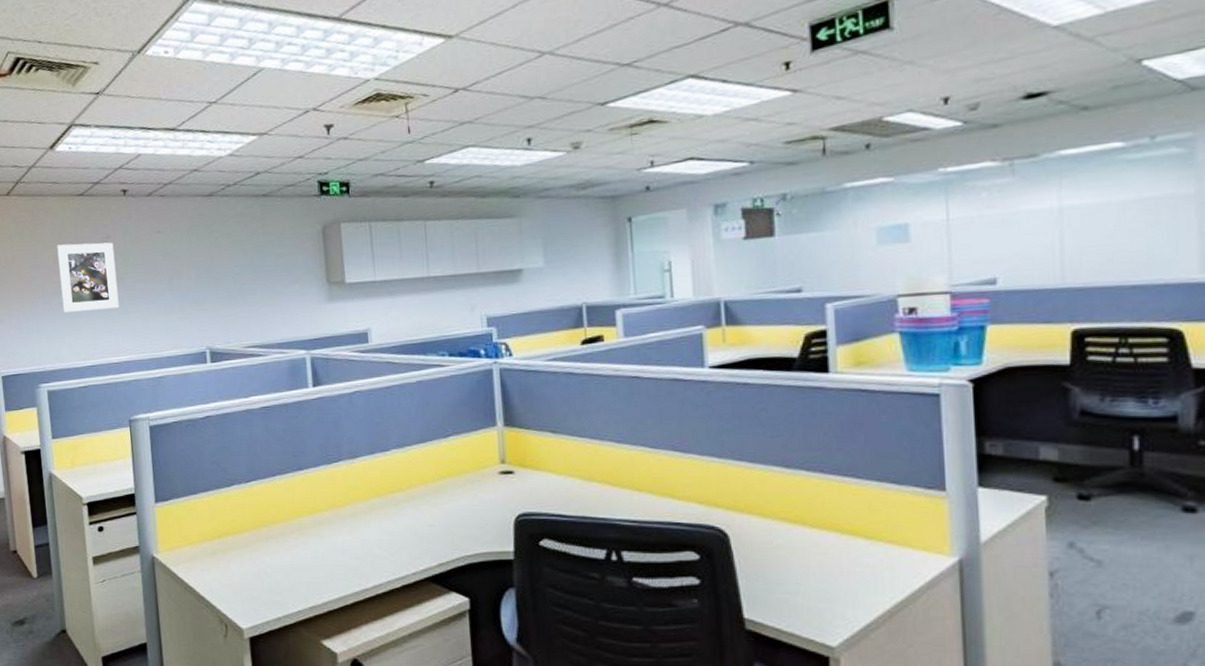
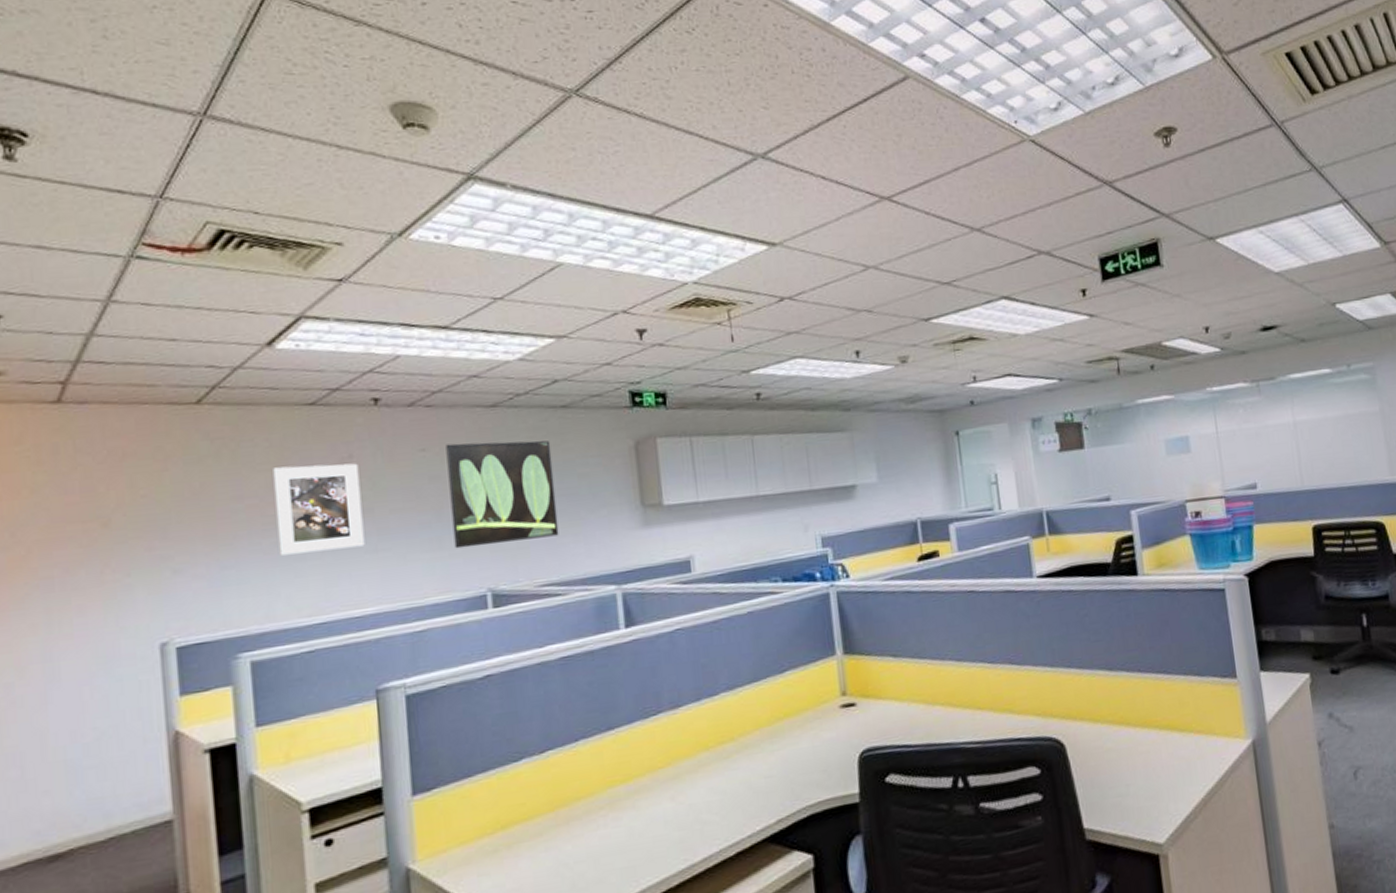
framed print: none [175,224,261,313] -> present [445,440,559,549]

